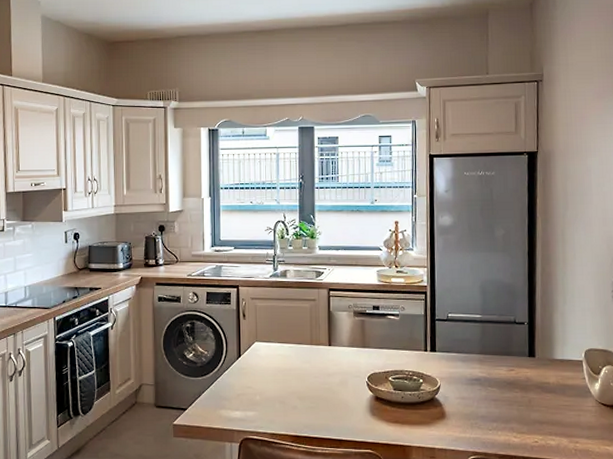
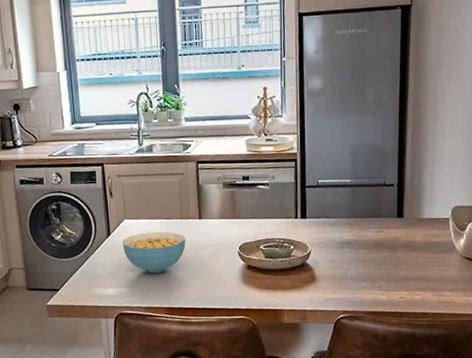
cereal bowl: none [252,356,315,399] -> present [122,231,186,274]

